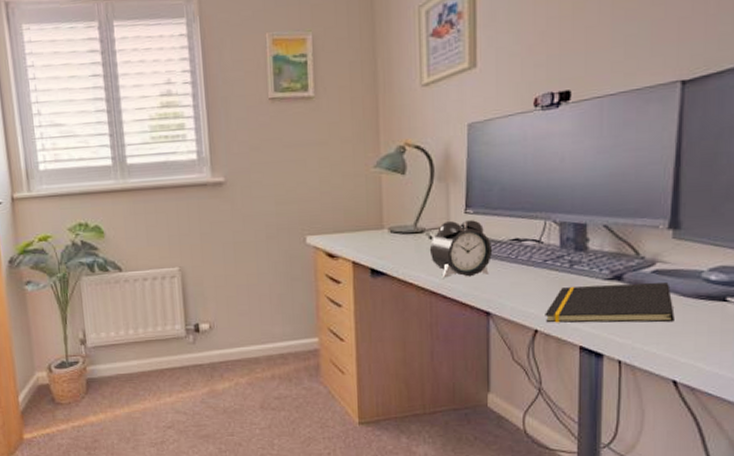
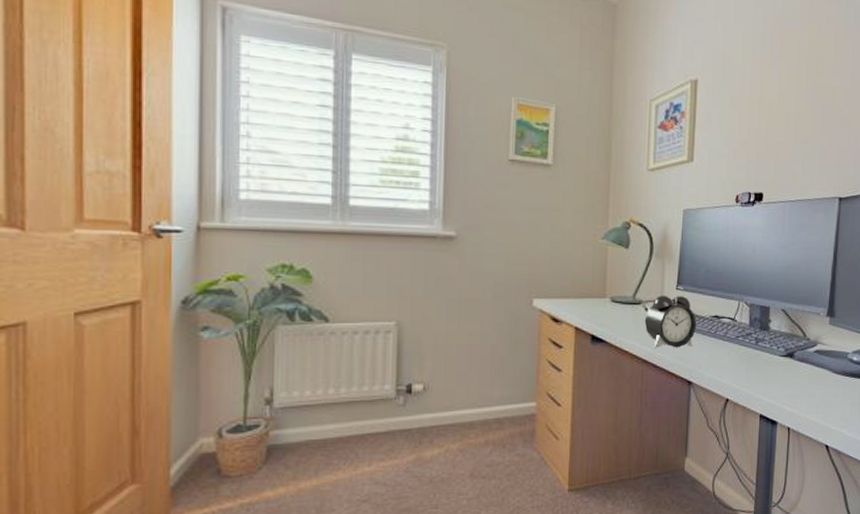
notepad: present [545,283,675,323] -> none [735,360,829,395]

